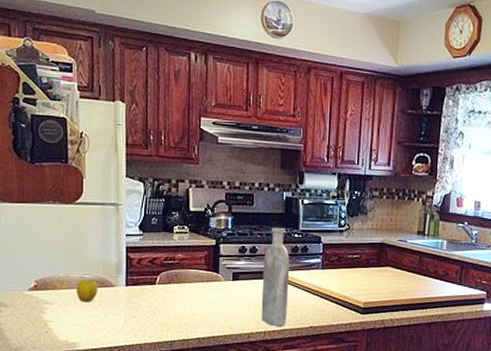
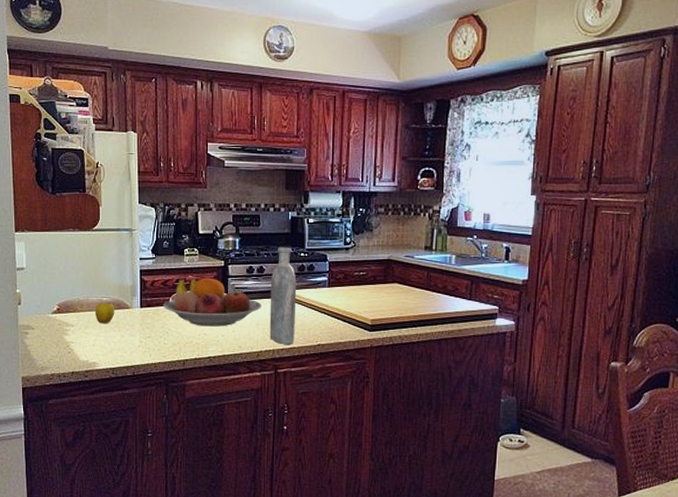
fruit bowl: none [150,256,253,307] -> present [163,277,261,327]

